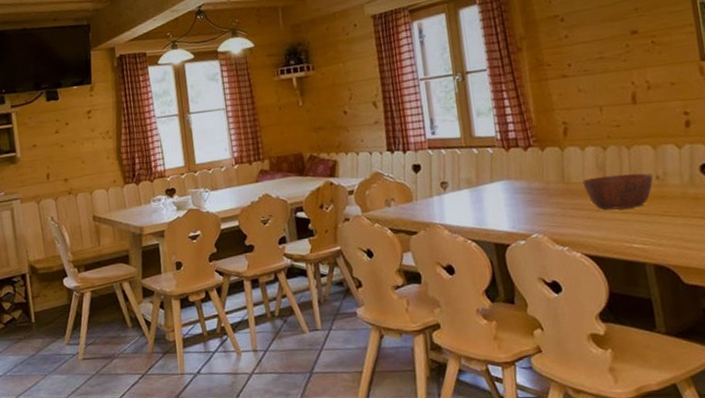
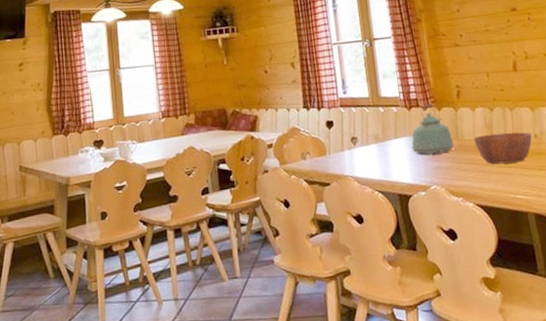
kettle: none [509,143,560,200] -> present [411,103,454,155]

